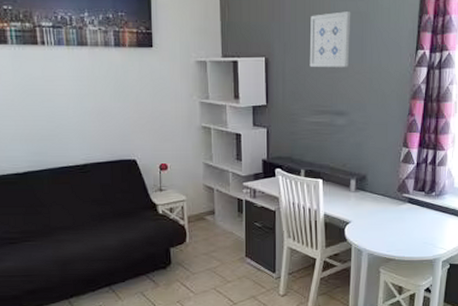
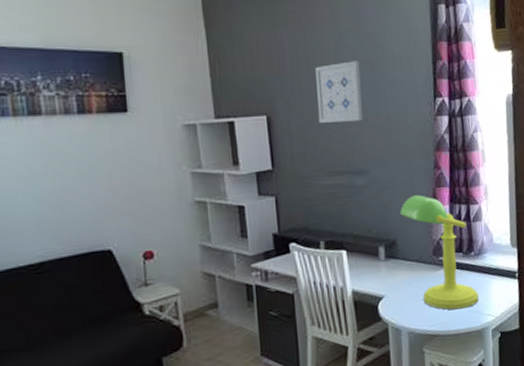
desk lamp: none [372,138,434,240] -> present [399,195,479,310]

